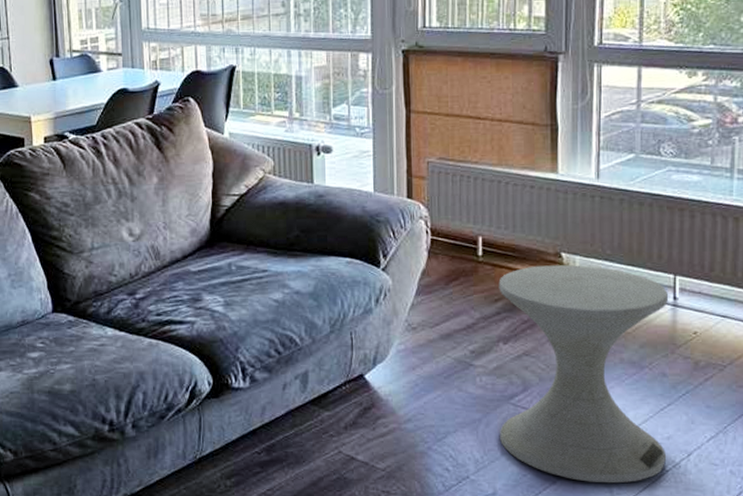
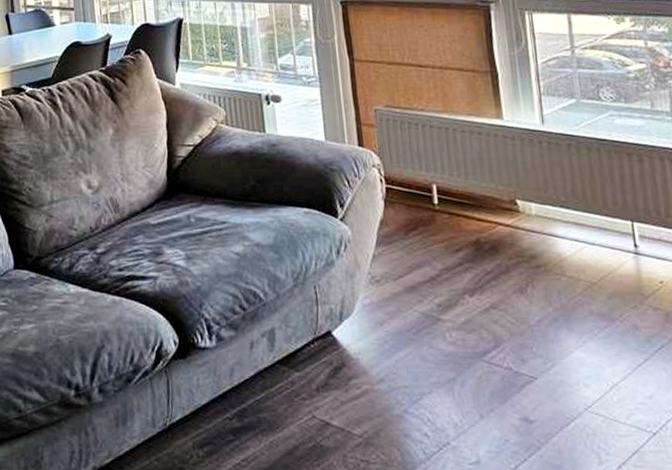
side table: present [498,265,669,484] -> none [457,212,653,449]

